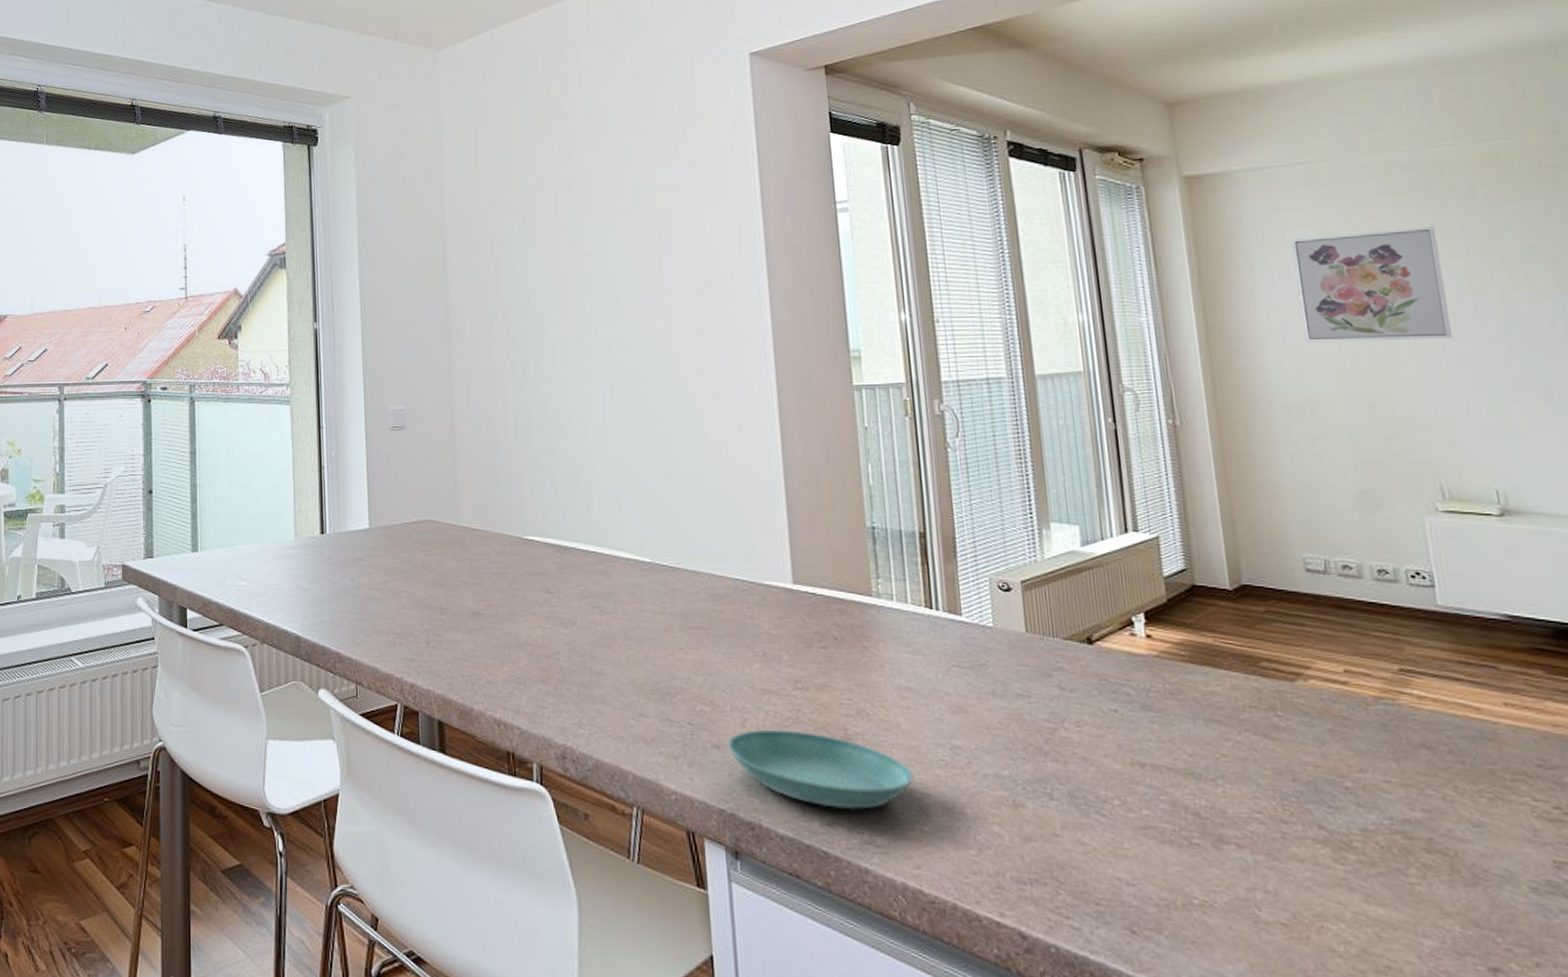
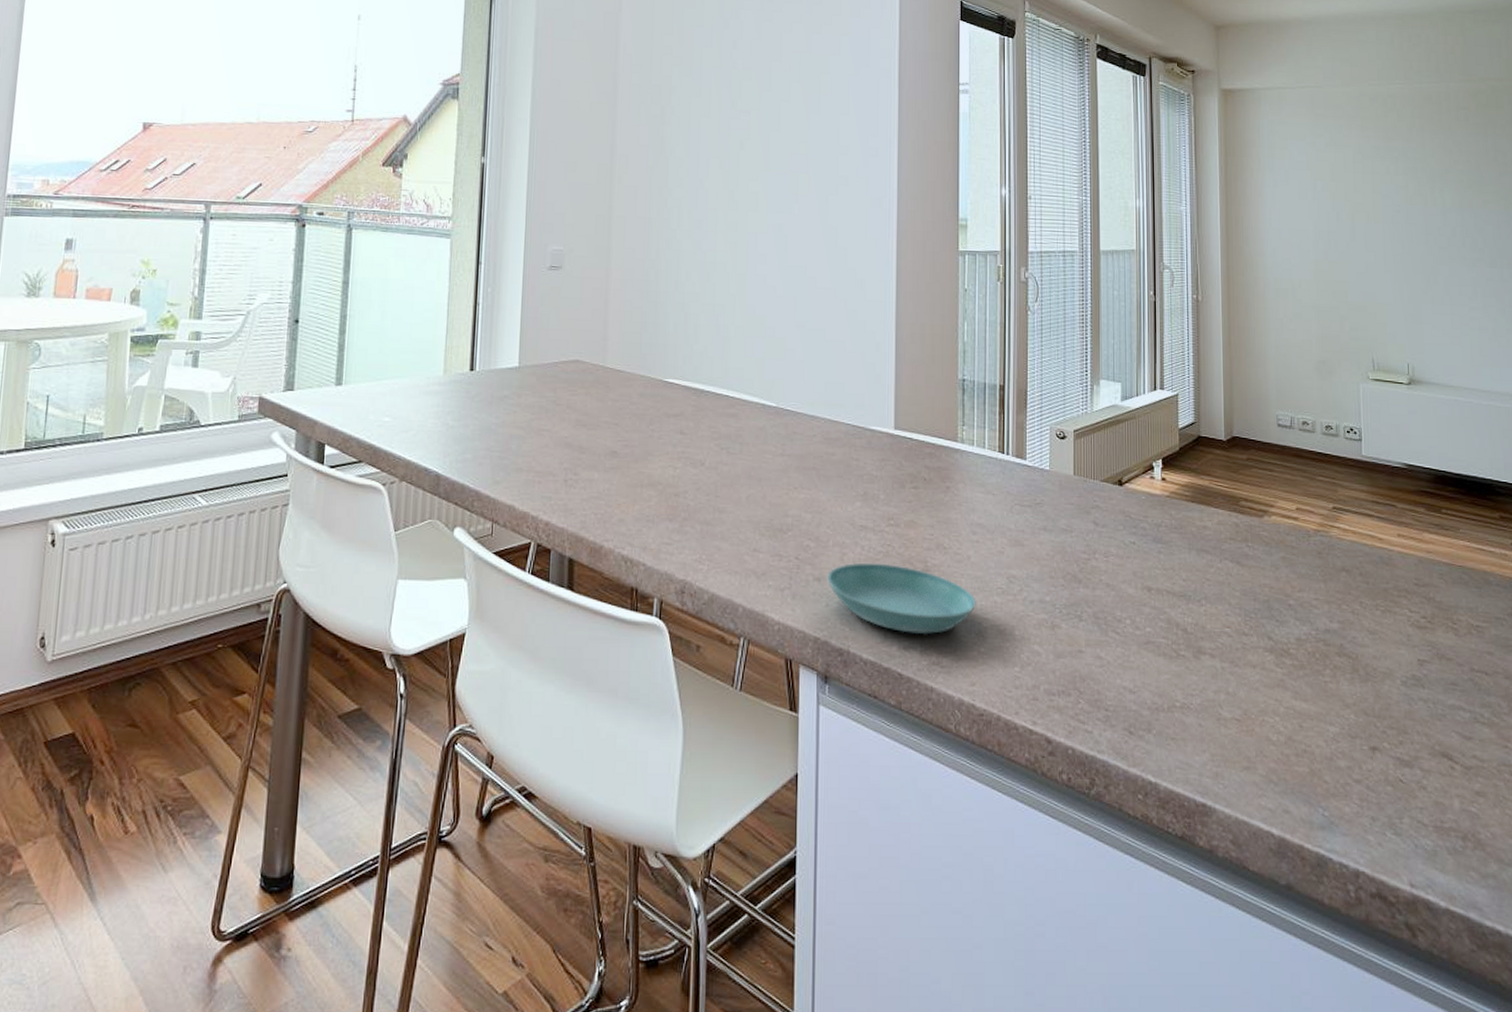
wall art: present [1291,226,1452,343] -> none [1291,148,1390,240]

